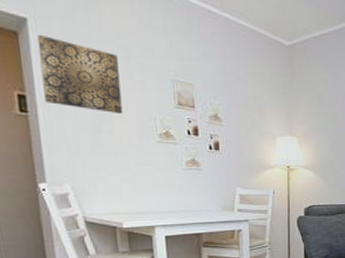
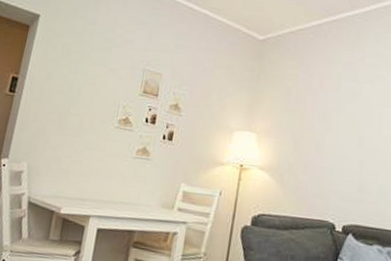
wall art: present [36,34,123,114] -> none [31,27,102,98]

